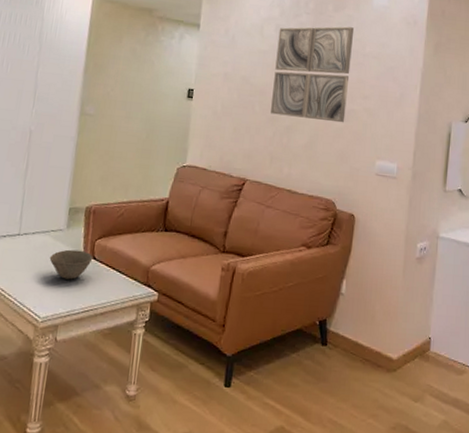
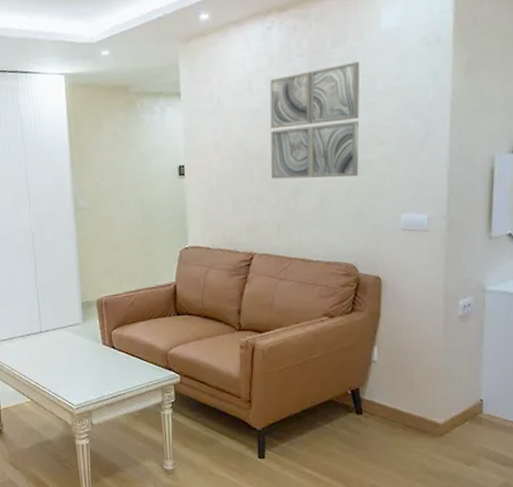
bowl: present [49,249,93,280] -> none [72,341,112,369]

